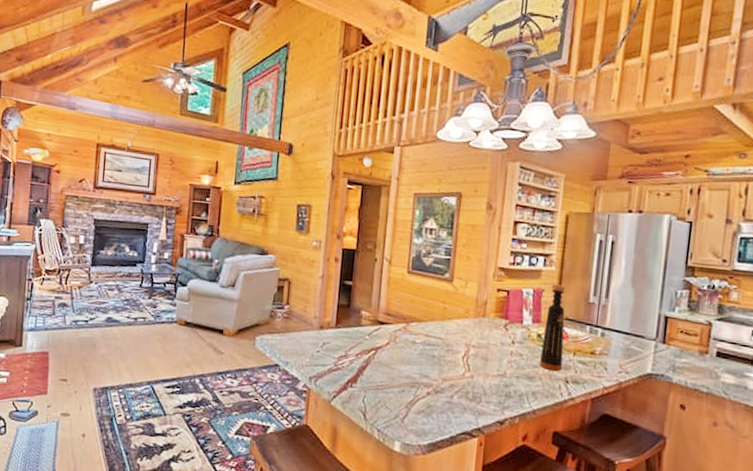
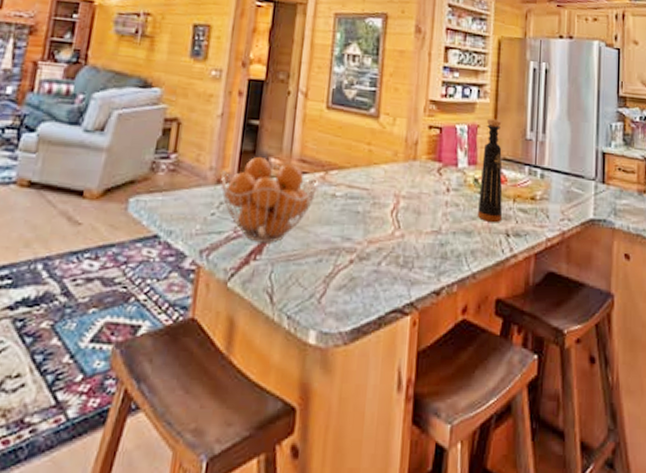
fruit basket: none [323,309,402,376] -> present [220,156,319,243]

